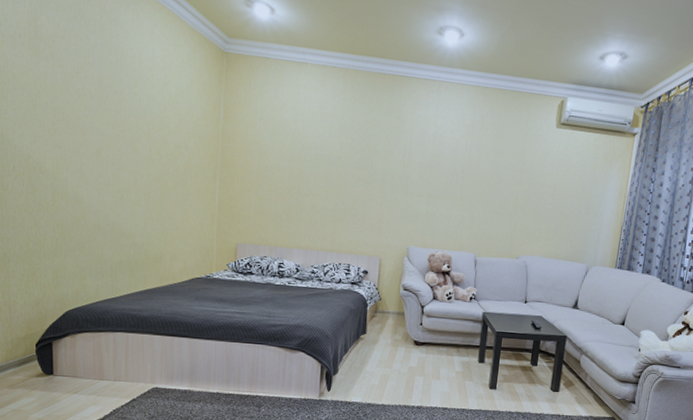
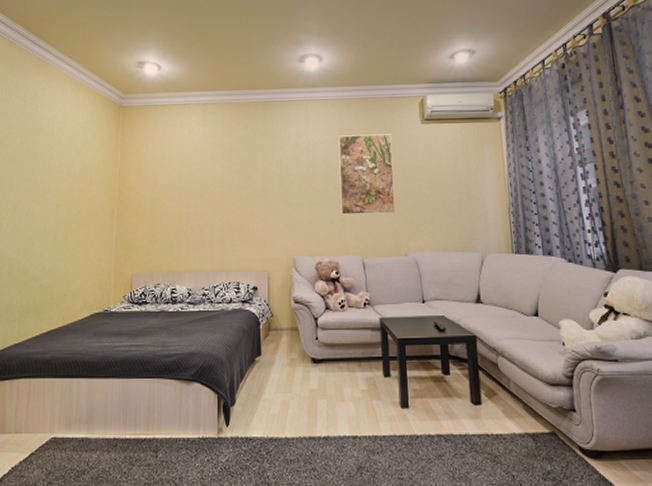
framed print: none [460,127,524,217] -> present [338,134,396,215]

